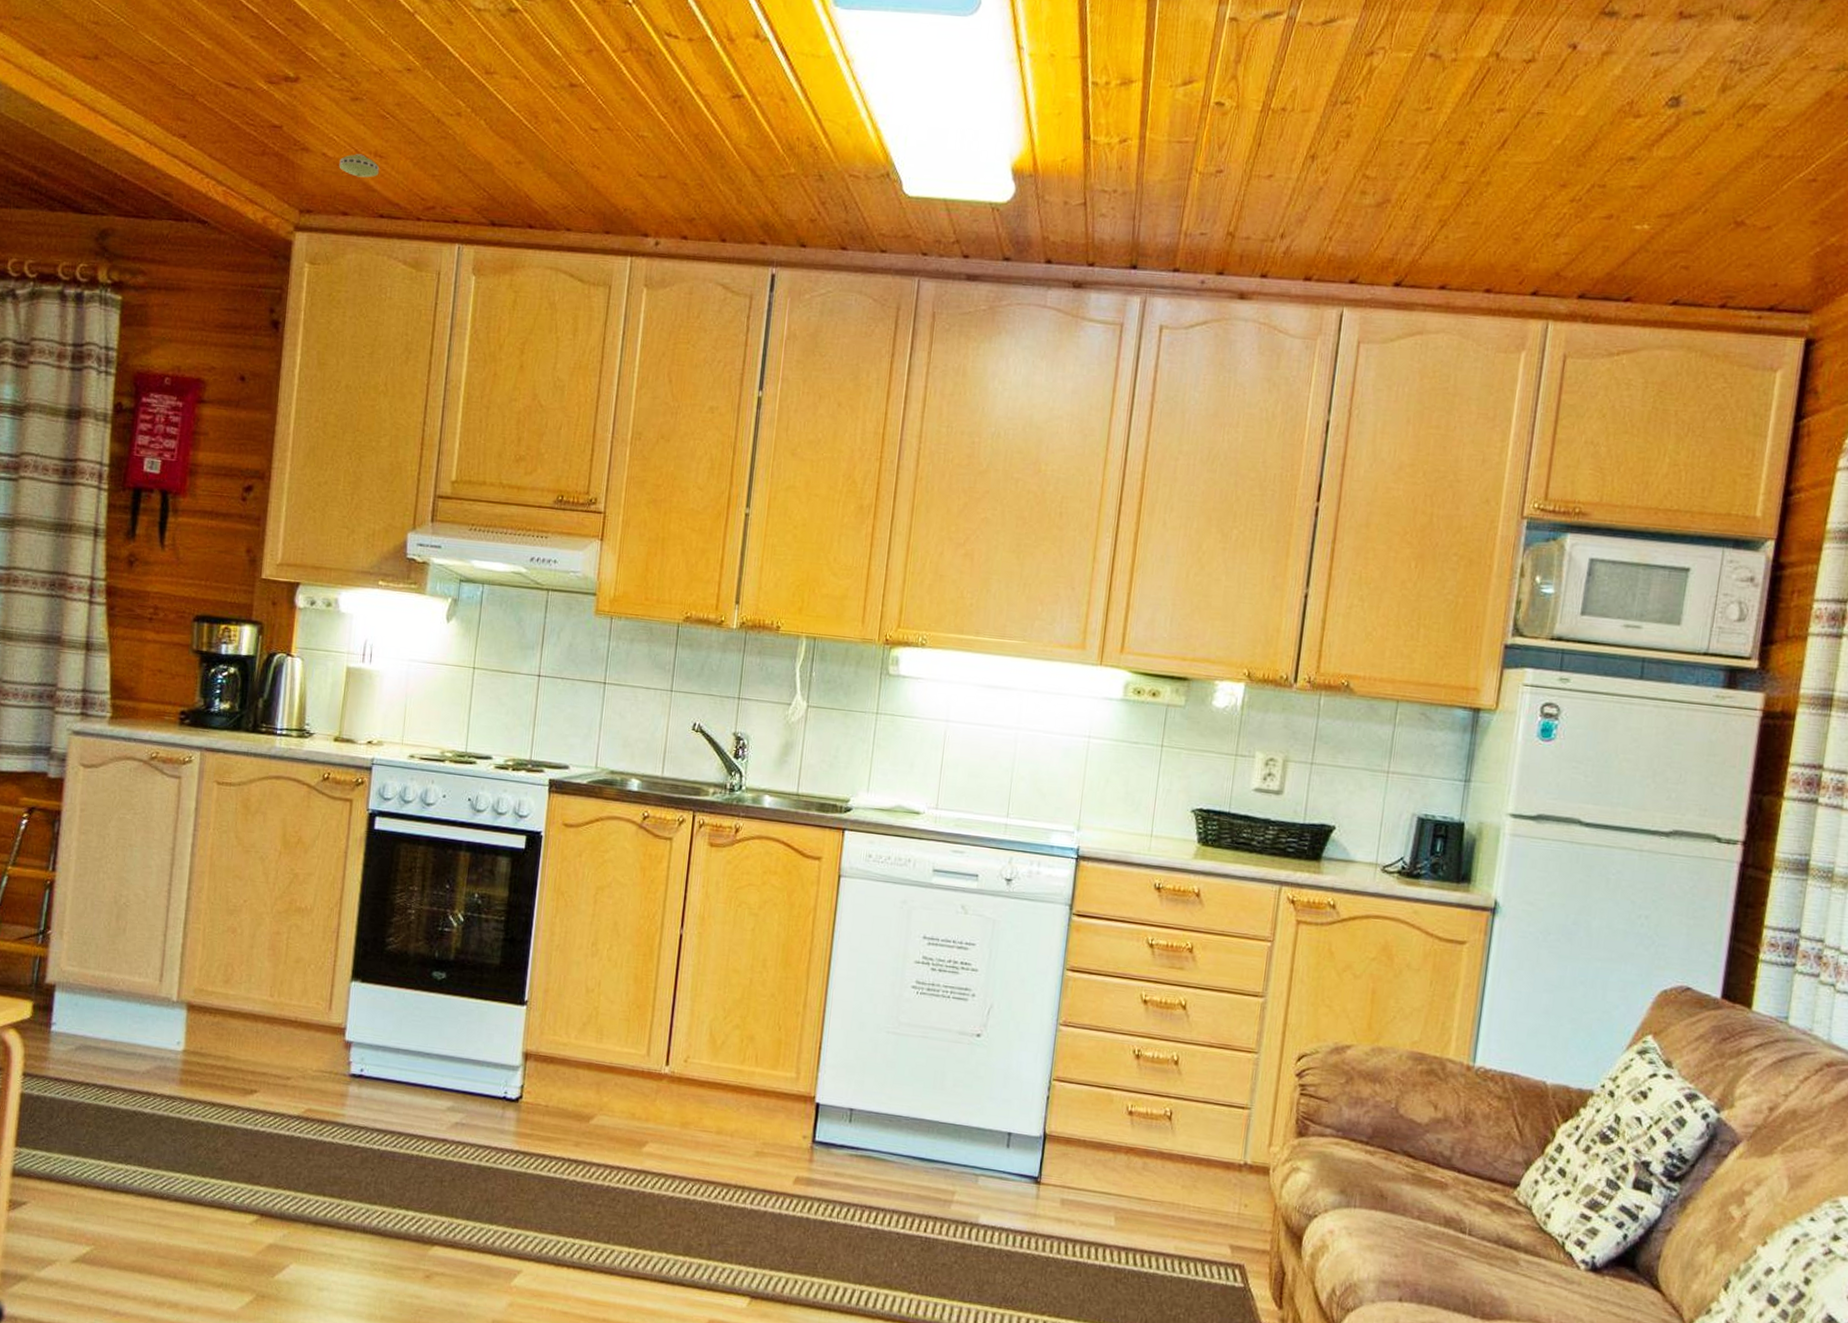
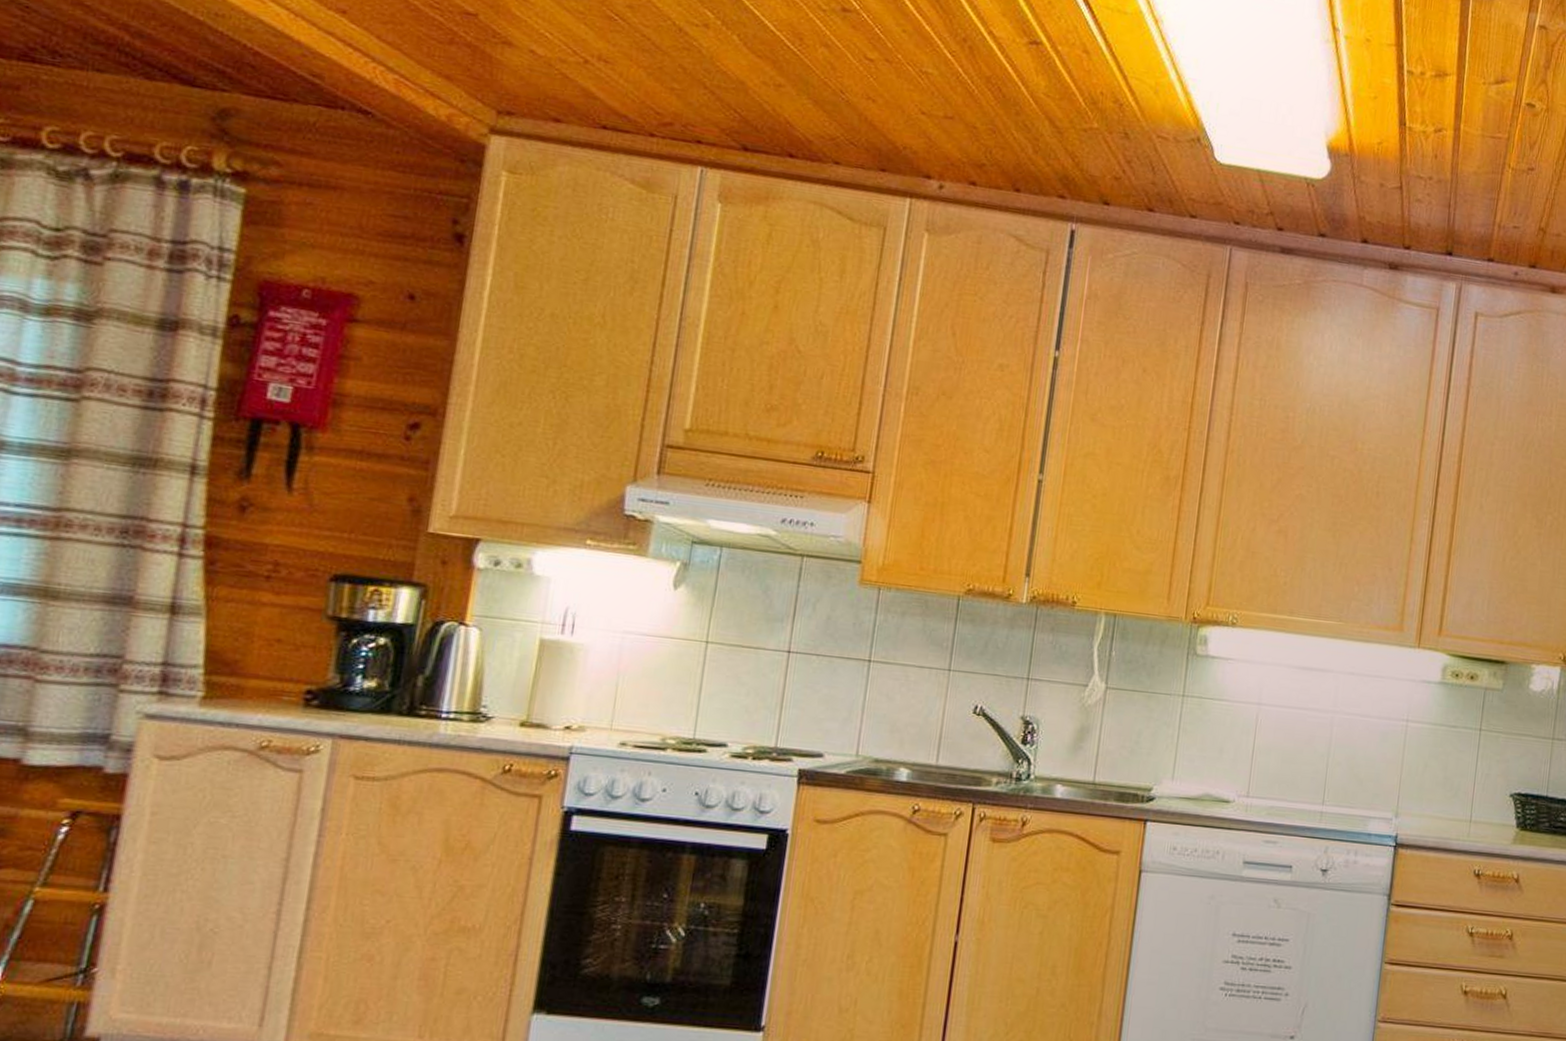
smoke detector: present [339,154,380,178] -> none [551,55,604,84]

